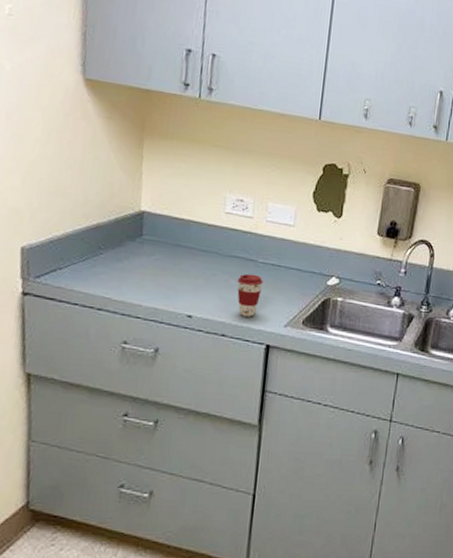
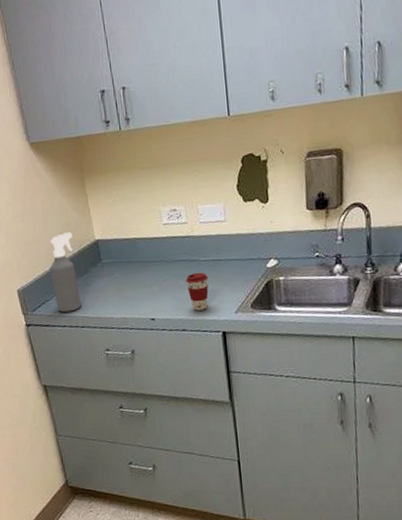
spray bottle: none [70,193,113,288] -> present [49,232,81,313]

